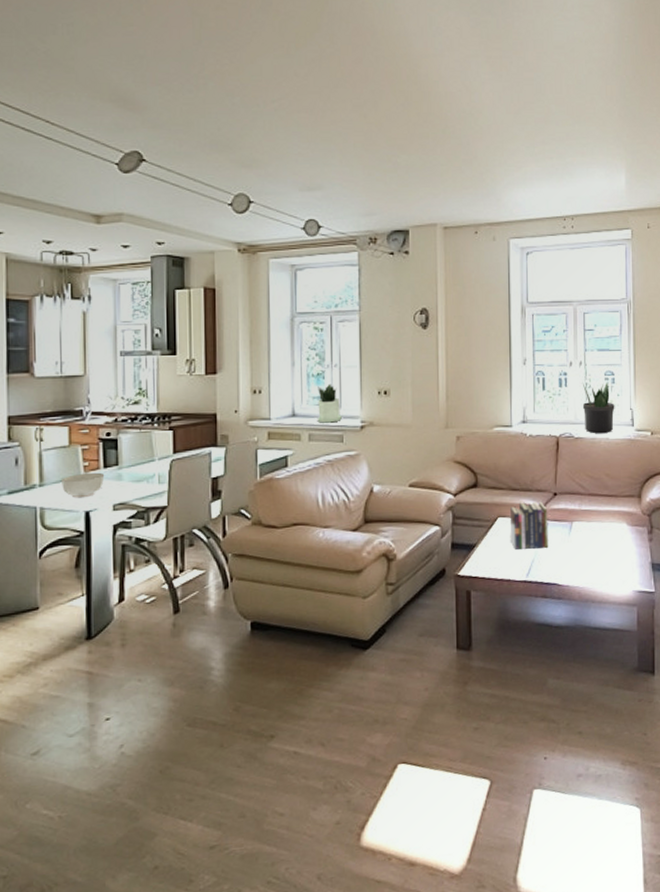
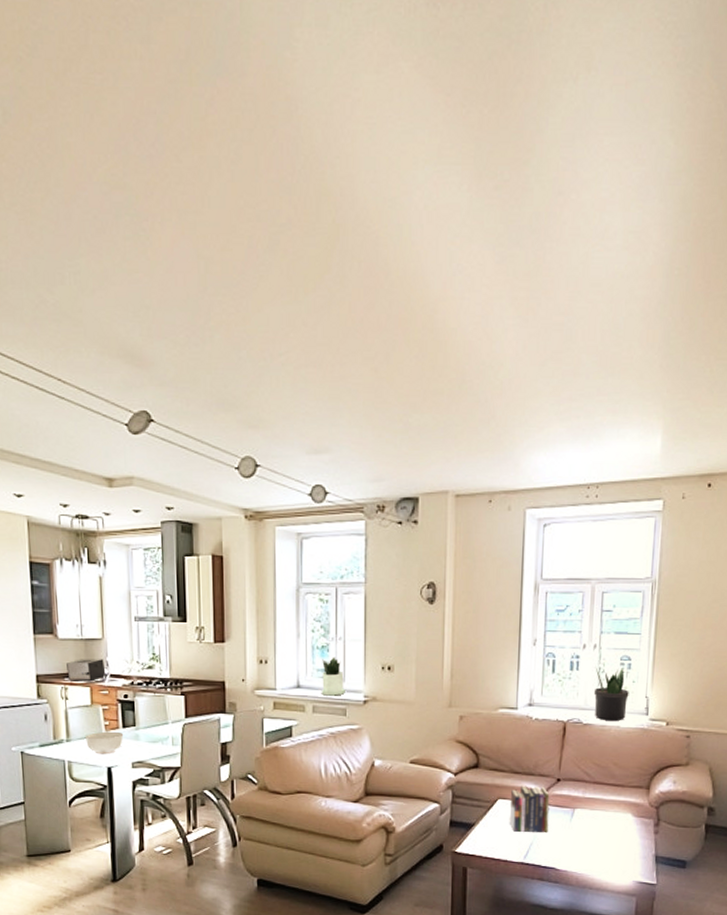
toaster: none [43,396,87,422] -> present [67,659,106,682]

